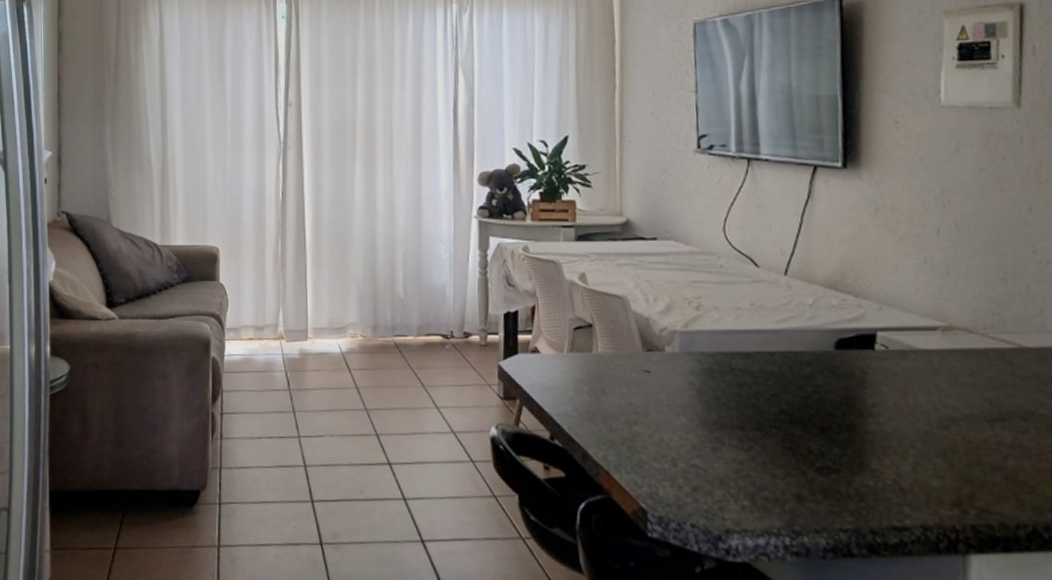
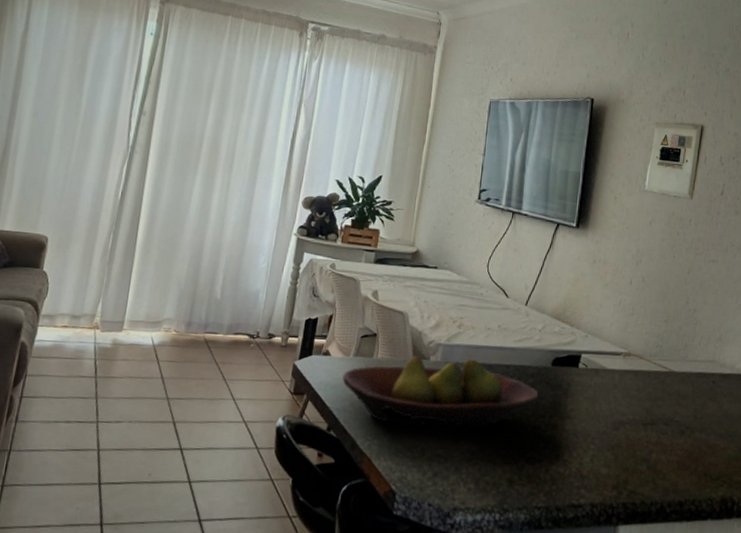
fruit bowl: none [558,346,822,432] -> present [342,355,539,427]

